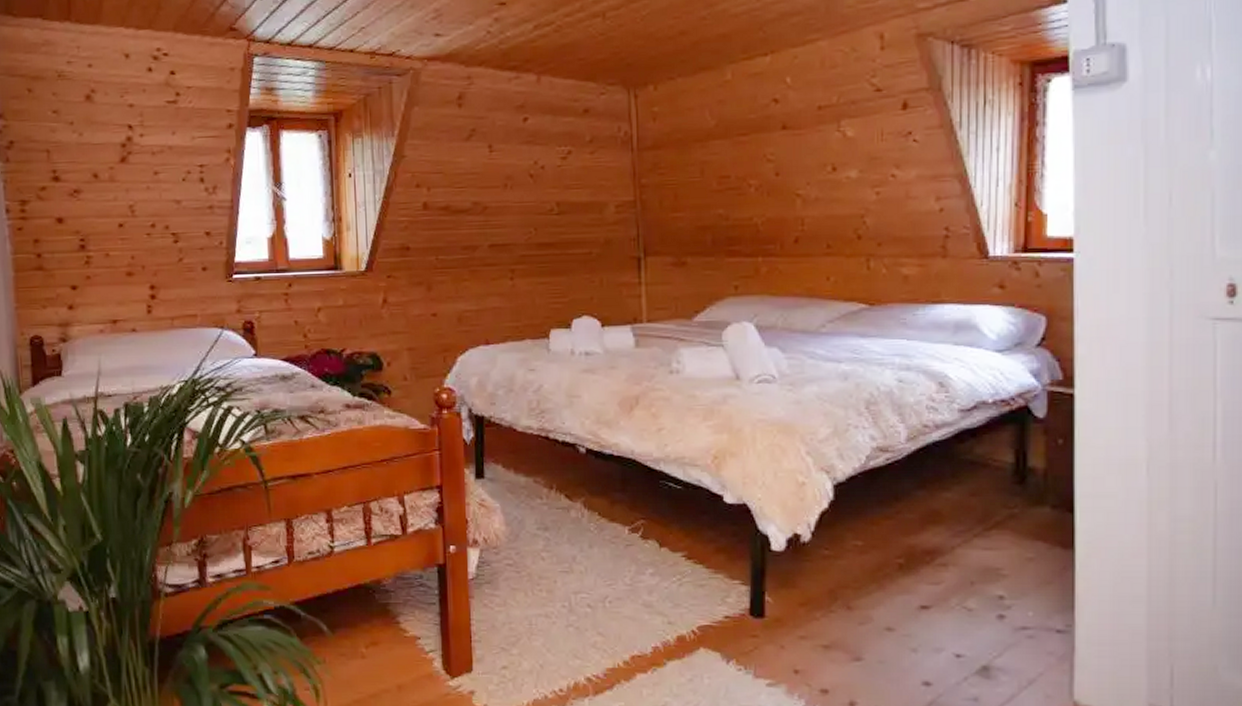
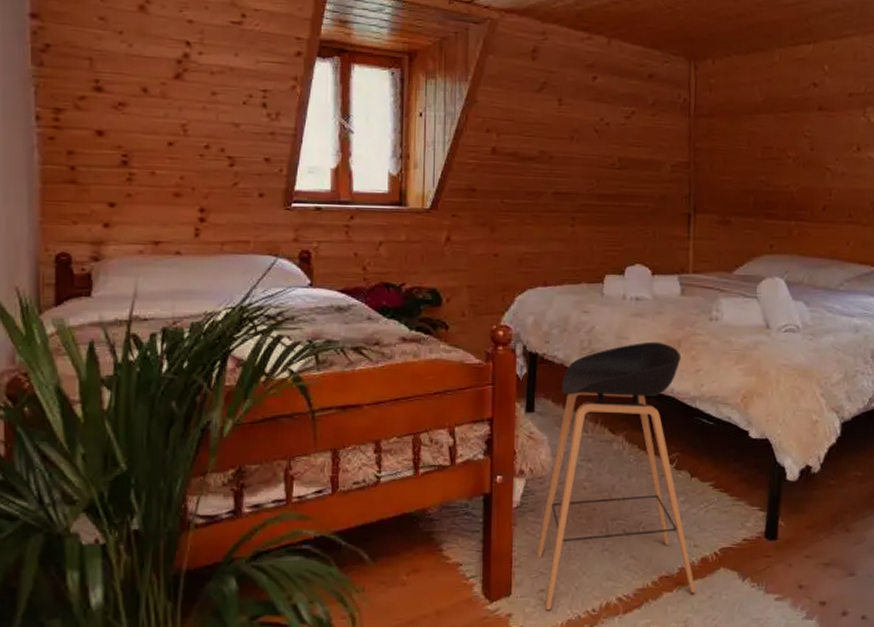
stool: none [496,399,674,689] -> present [536,341,696,611]

